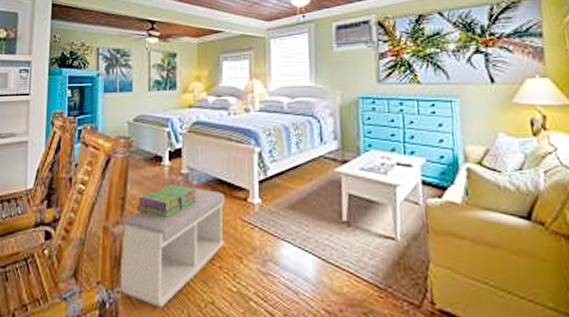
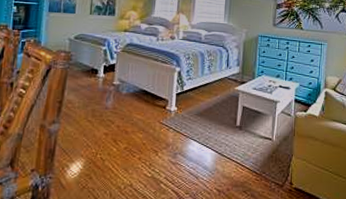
bench: present [118,189,225,307] -> none [51,97,148,189]
stack of books: present [136,184,197,219] -> none [72,92,125,120]

